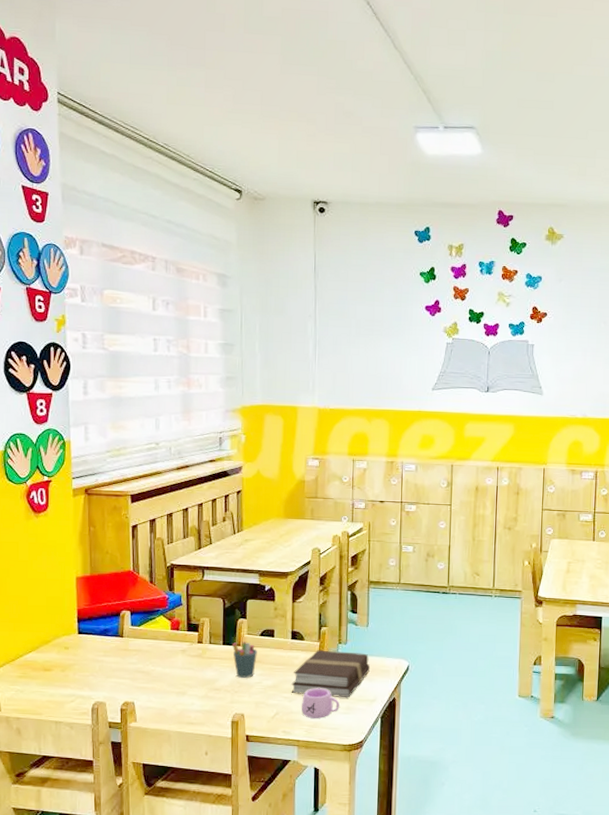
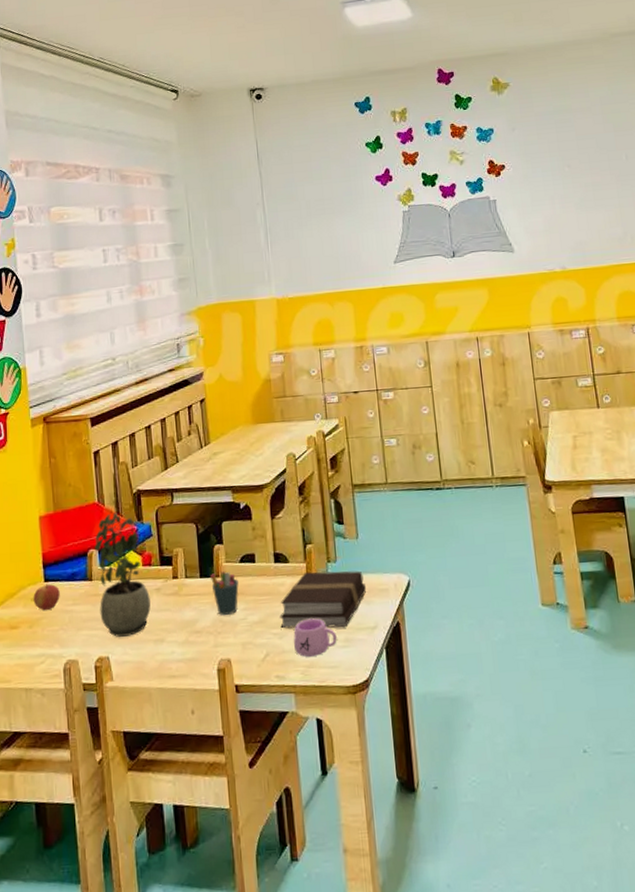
apple: none [67,634,92,659] -> present [33,582,60,611]
potted plant: none [127,581,176,687] -> present [95,513,151,637]

